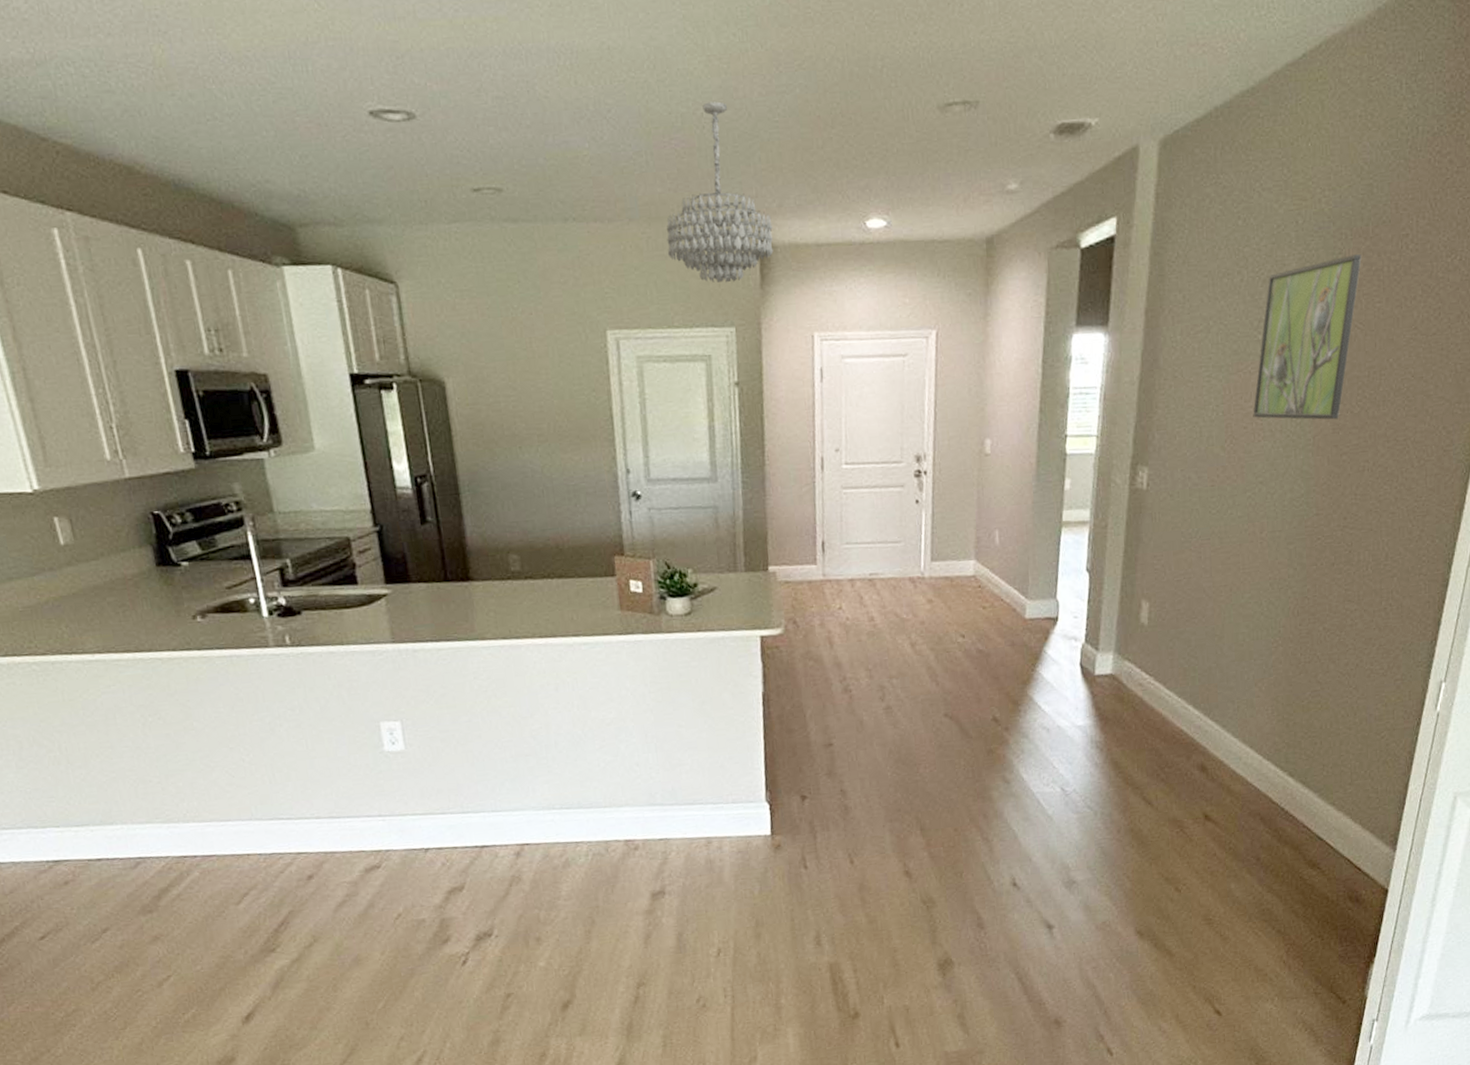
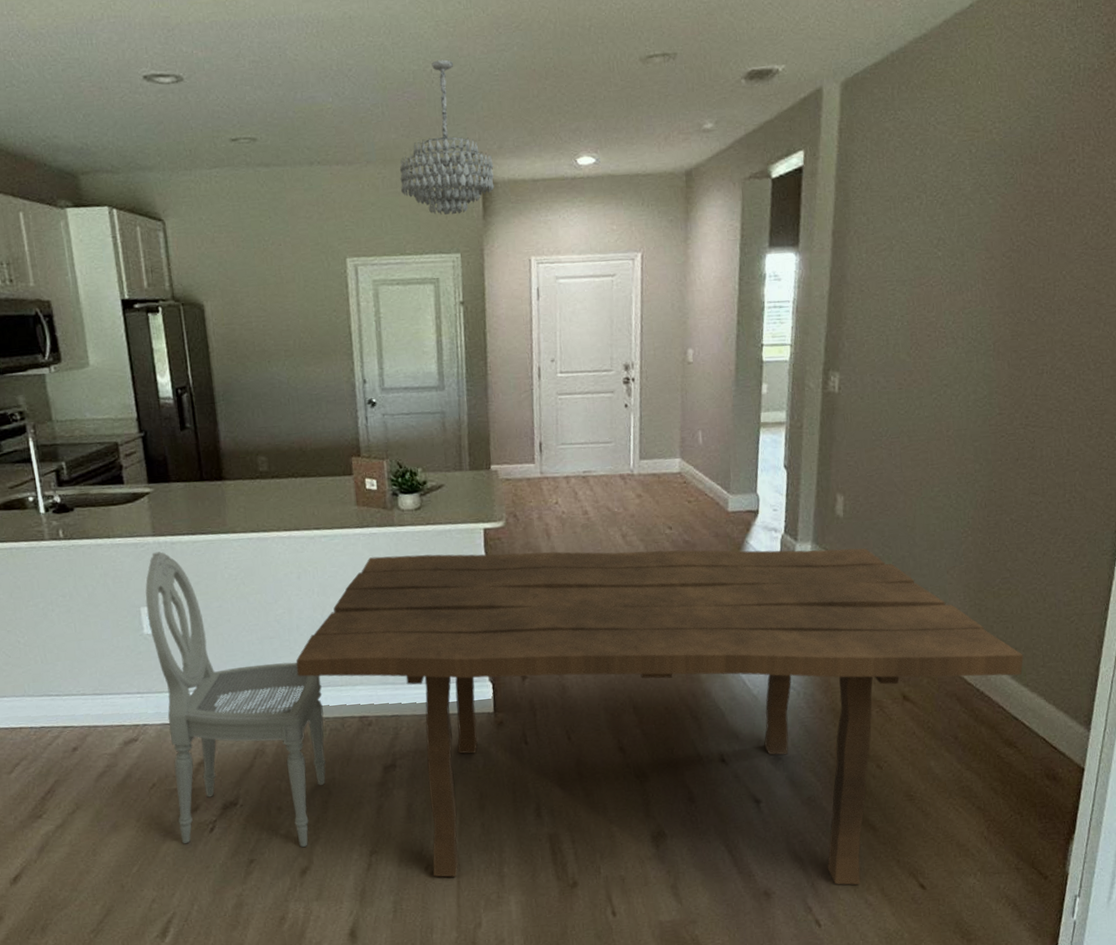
dining chair: none [385,660,589,980] -> present [145,552,326,847]
dining table: none [554,658,1331,1012] -> present [295,548,1024,885]
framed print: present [1253,254,1362,420] -> none [936,178,1032,328]

